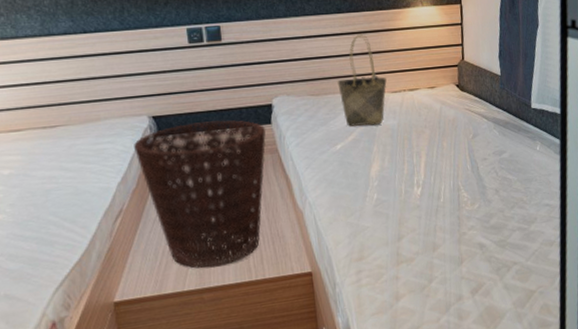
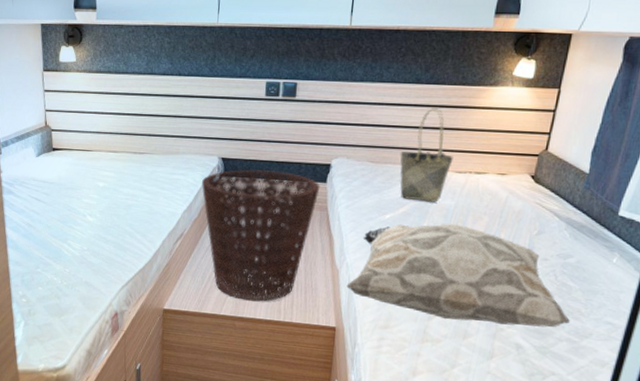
decorative pillow: none [313,141,517,237] -> present [346,223,570,328]

